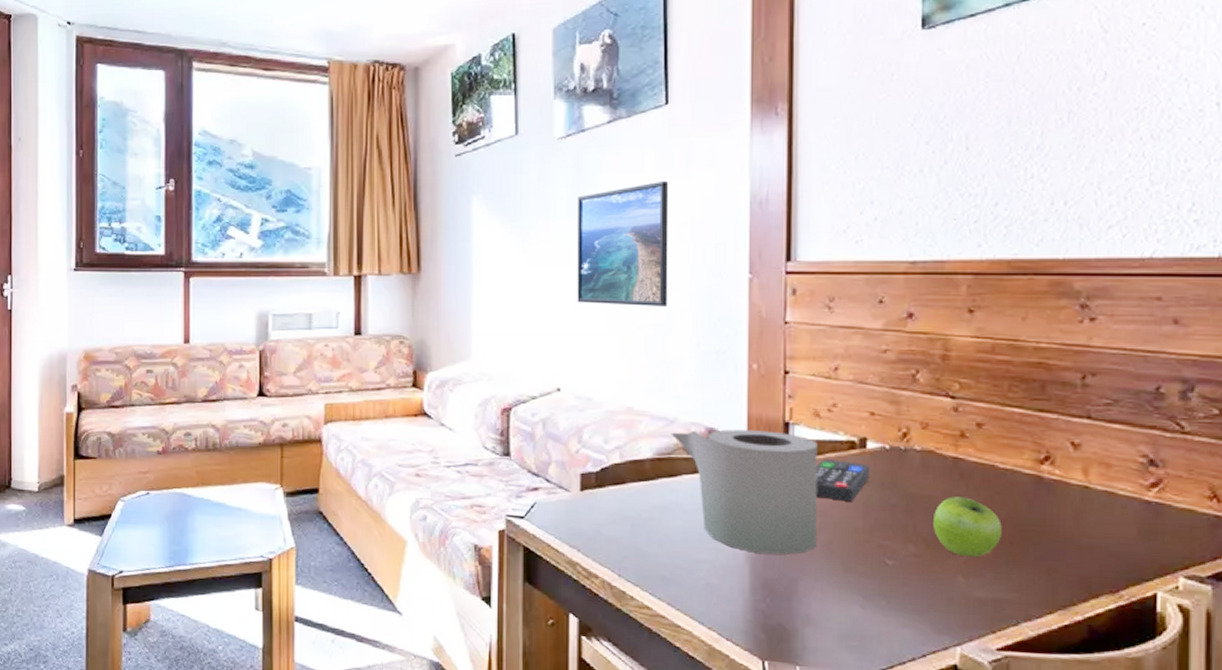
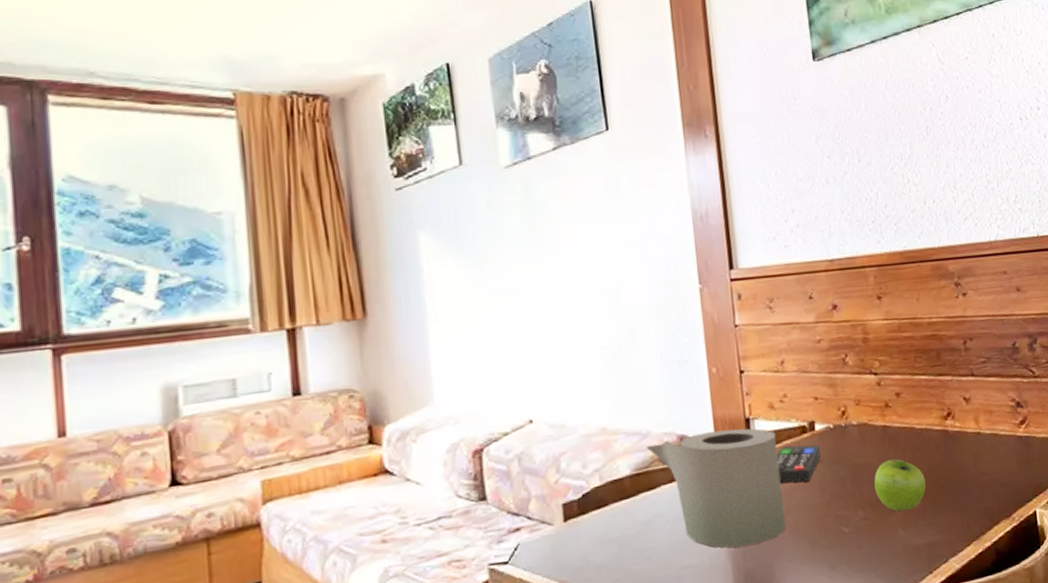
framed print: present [577,180,669,306] -> none [531,202,629,330]

